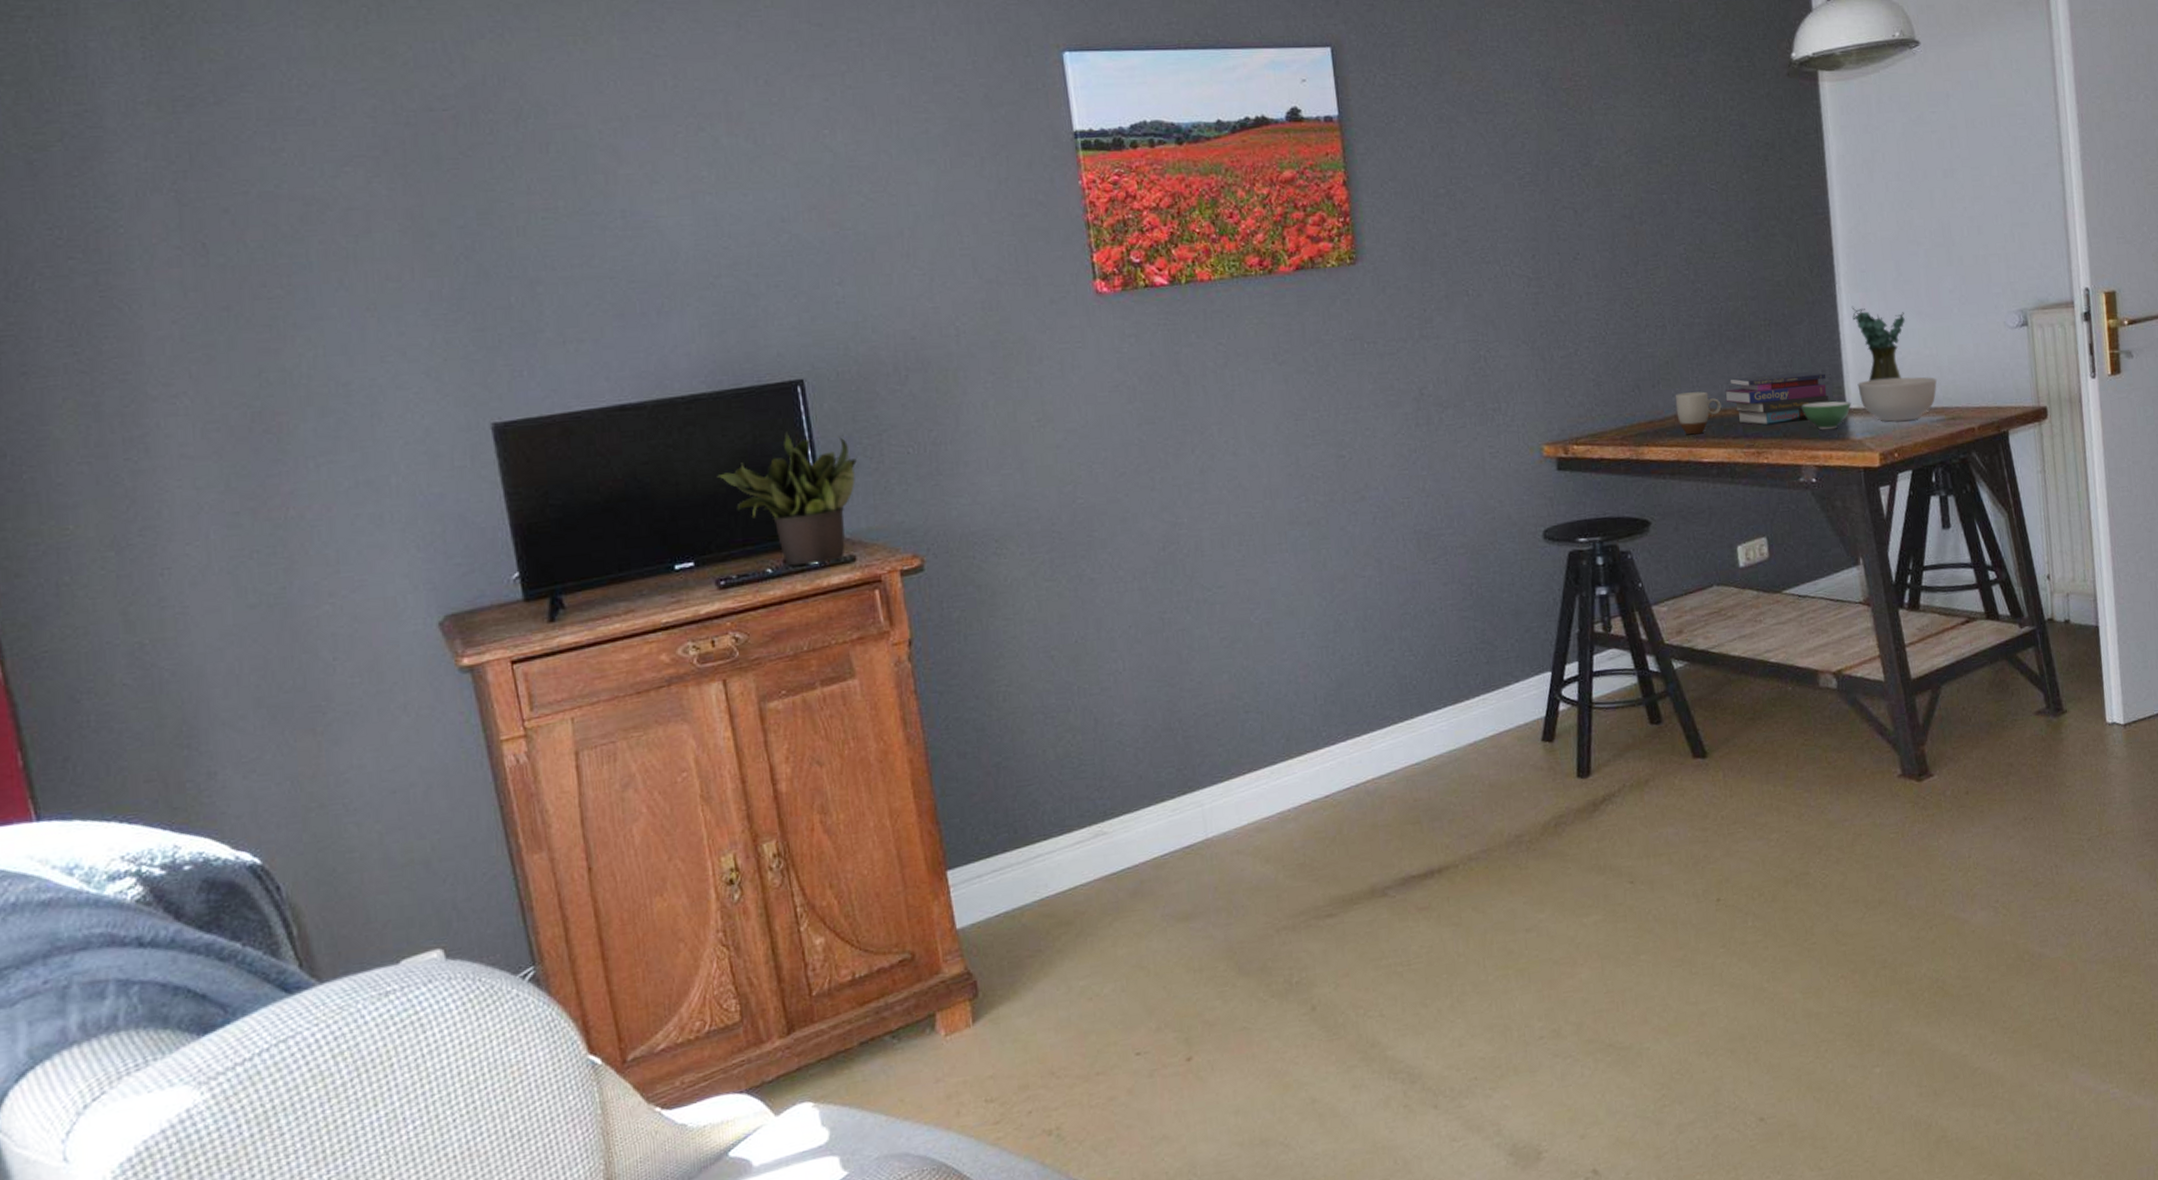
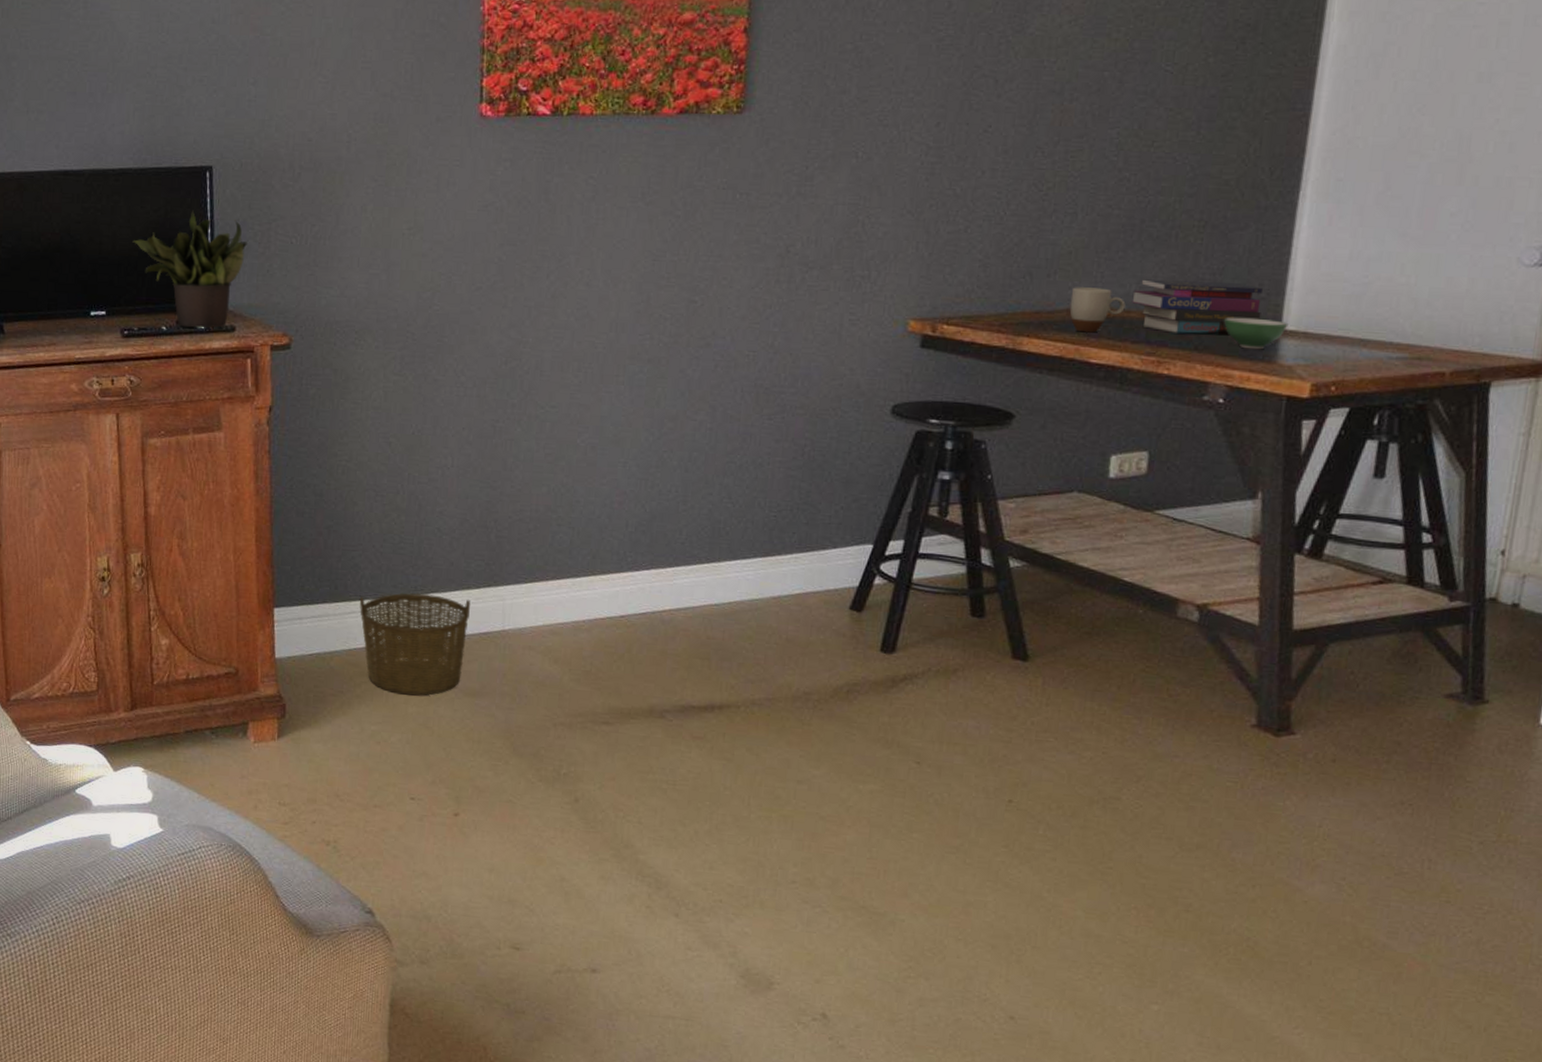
basket: none [1044,812,1170,938] -> present [359,593,470,696]
vase: present [1851,306,1905,382] -> none [1312,217,1383,306]
bowl: present [1857,376,1938,422] -> none [1301,302,1409,354]

